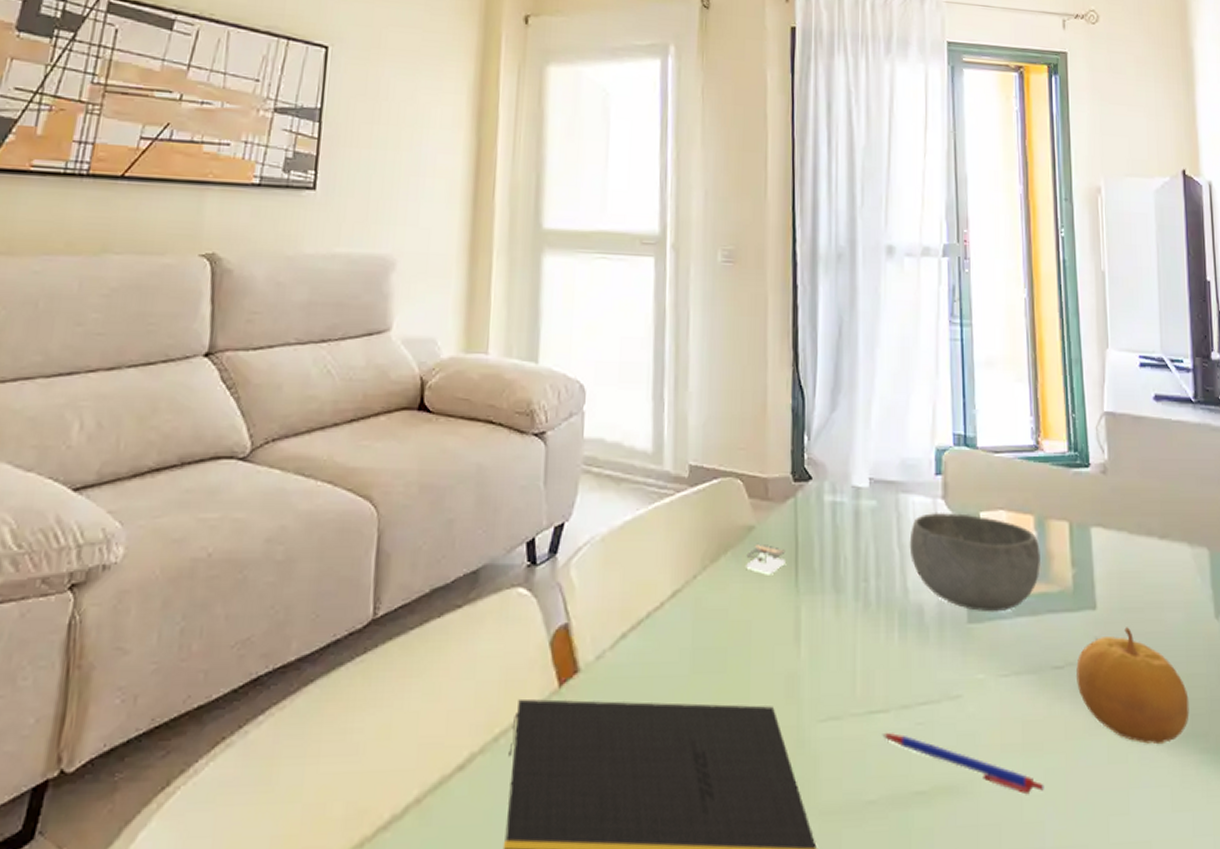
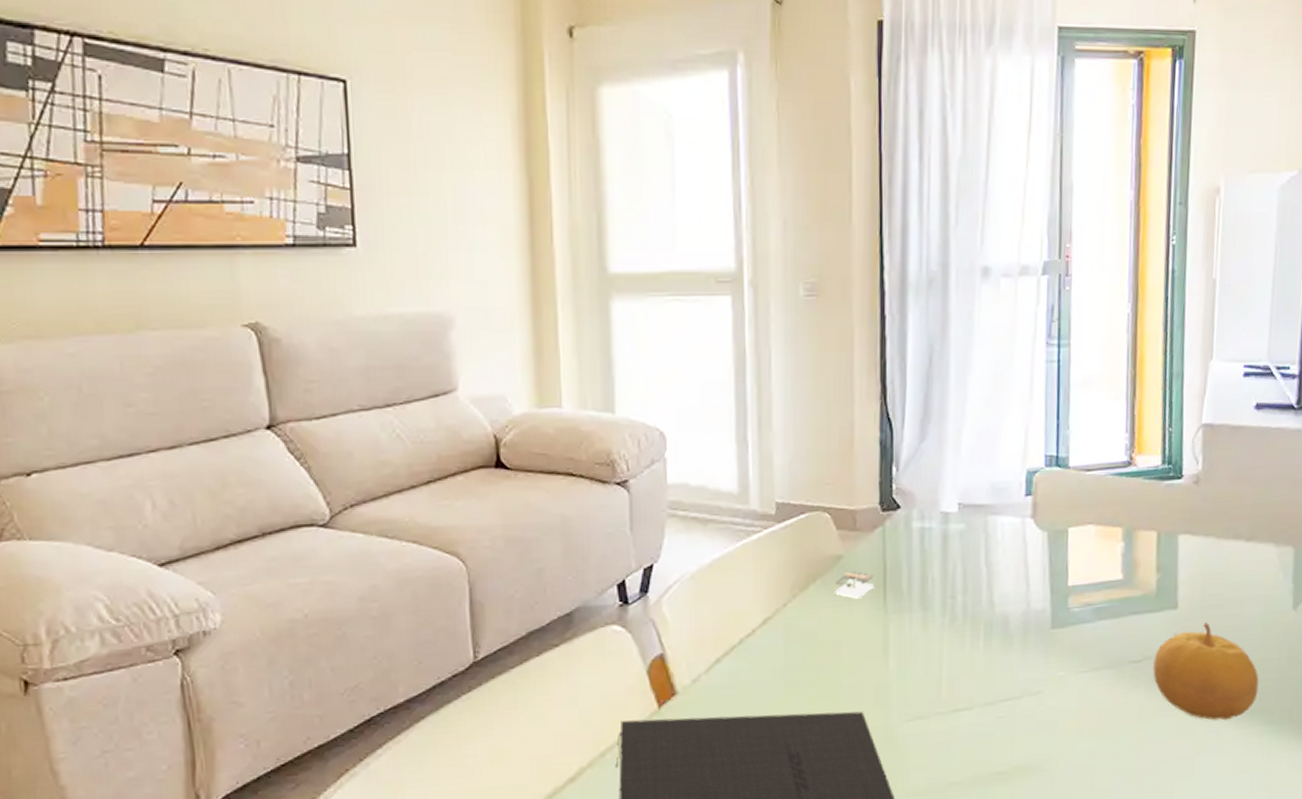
pen: present [882,732,1044,795] -> none [965,726,1116,769]
bowl: present [909,512,1040,612] -> none [996,529,1126,618]

